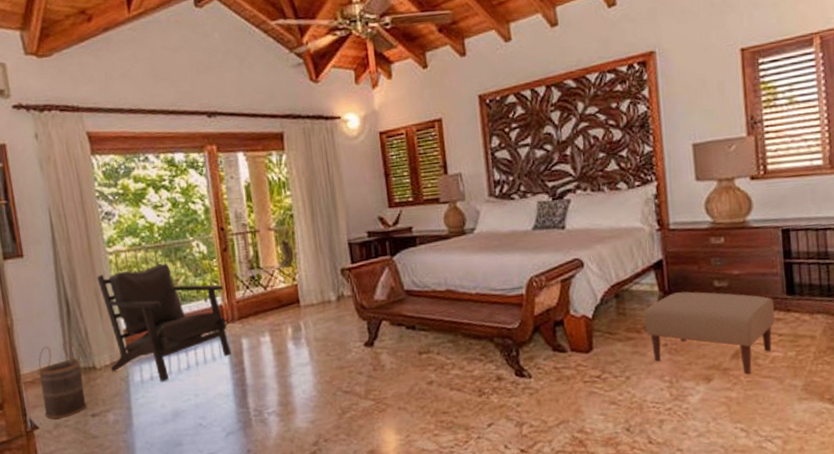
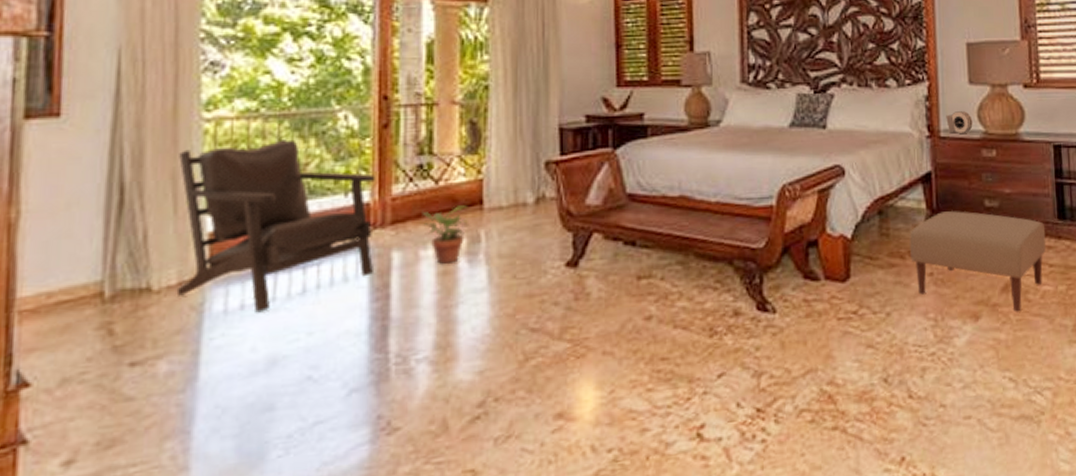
basket: present [38,341,88,420] -> none [46,247,128,372]
potted plant: none [258,304,293,347] -> present [422,205,471,265]
alarm clock: none [674,204,701,226] -> present [946,110,973,135]

